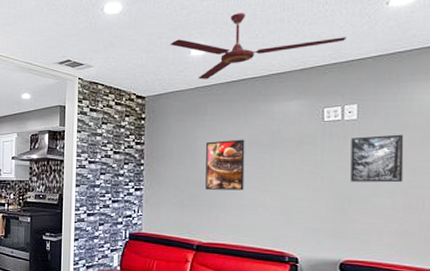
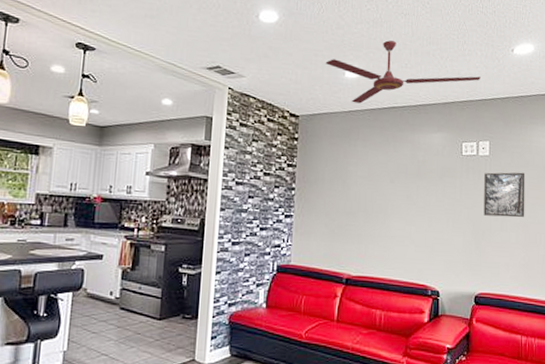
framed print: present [205,139,245,191] -> none [356,167,394,221]

